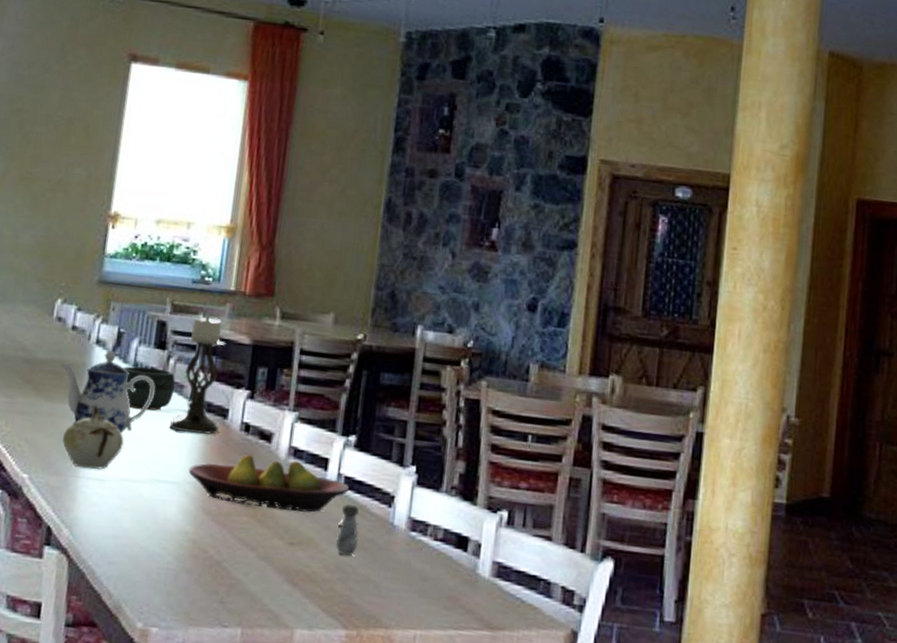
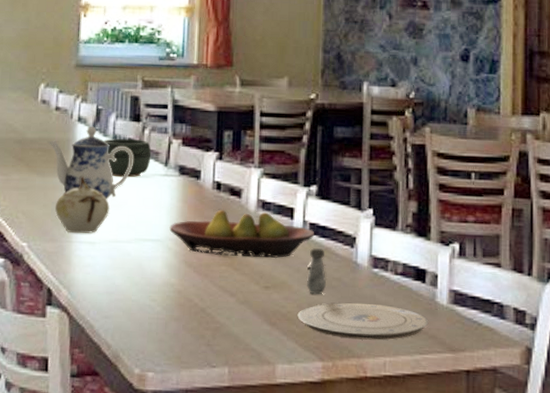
candle holder: present [169,314,226,435] -> none [149,87,194,195]
plate: none [323,566,467,612] -> present [297,302,429,341]

